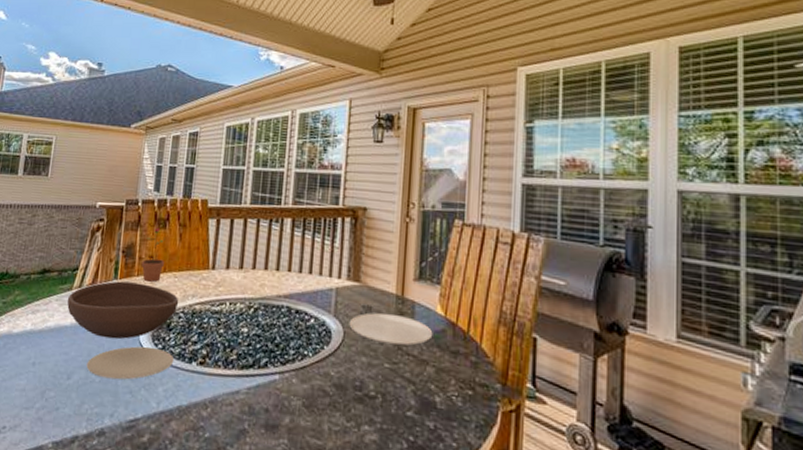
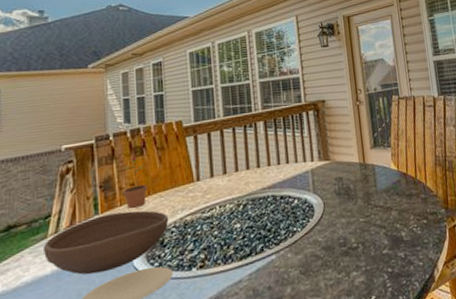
plate: present [349,313,433,346] -> none [326,178,392,204]

